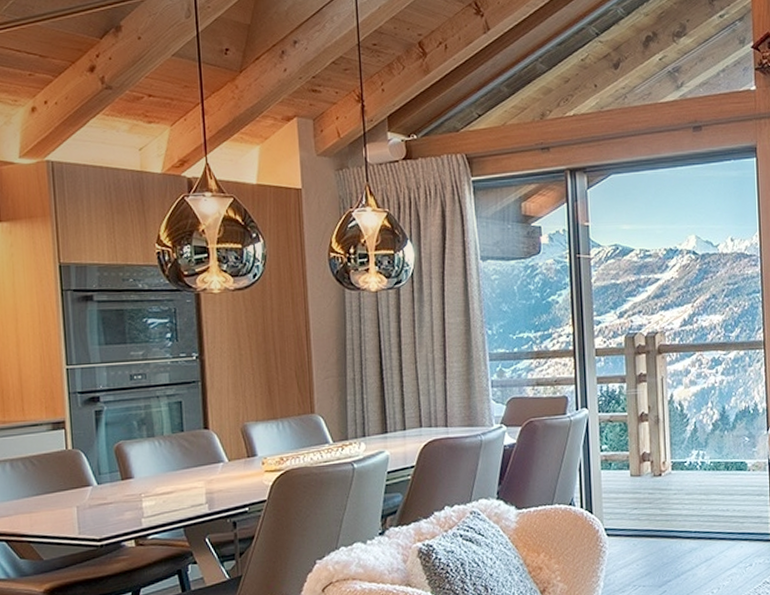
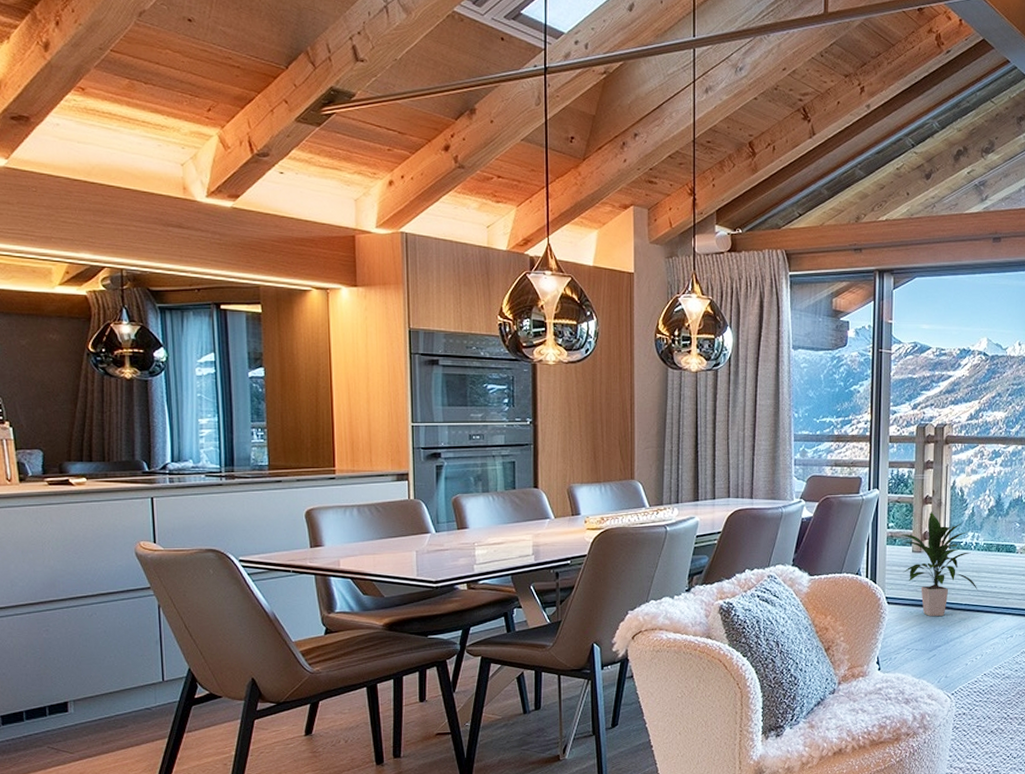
indoor plant: none [614,430,708,548] -> present [899,512,978,617]

